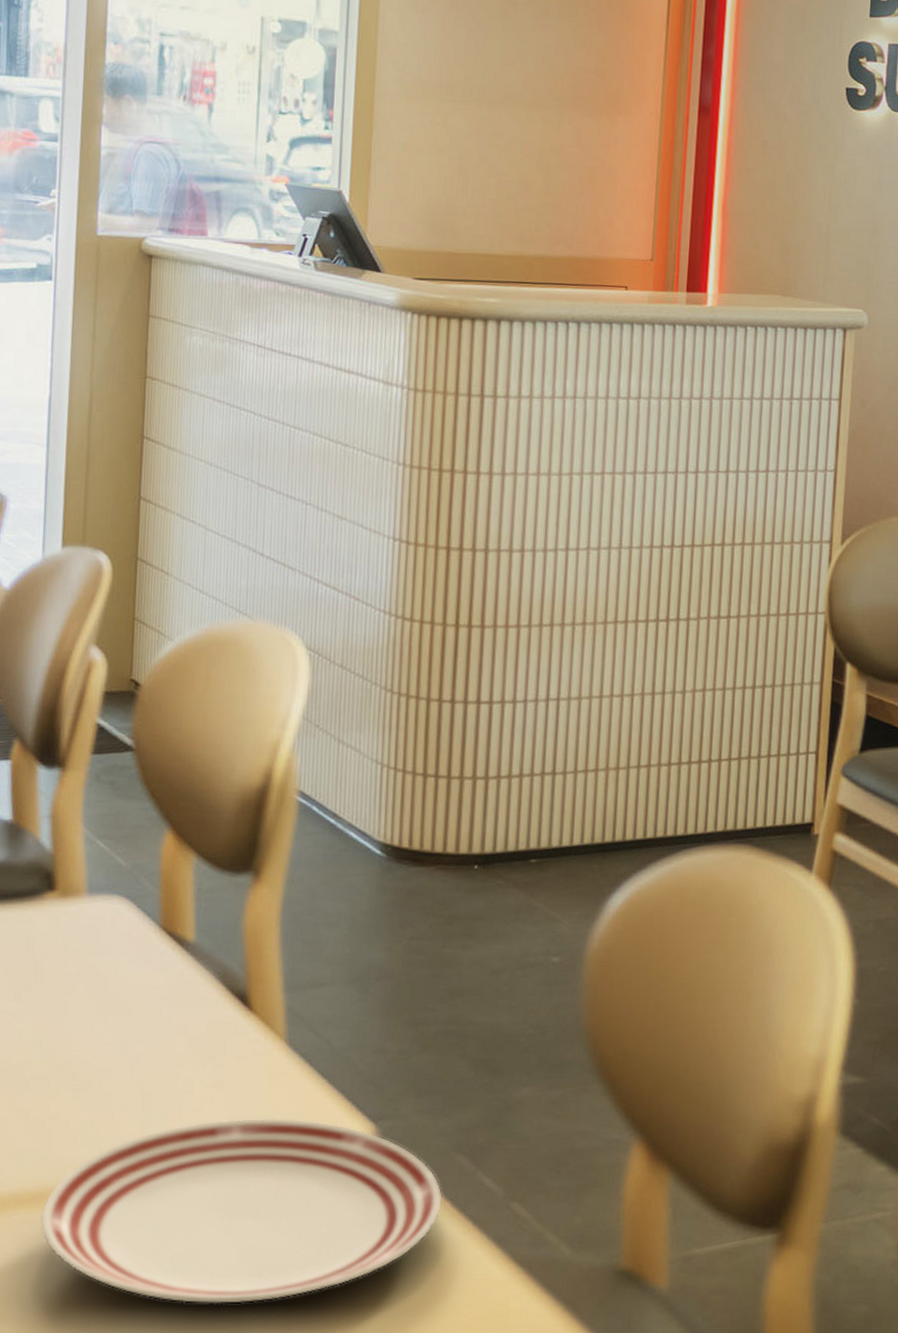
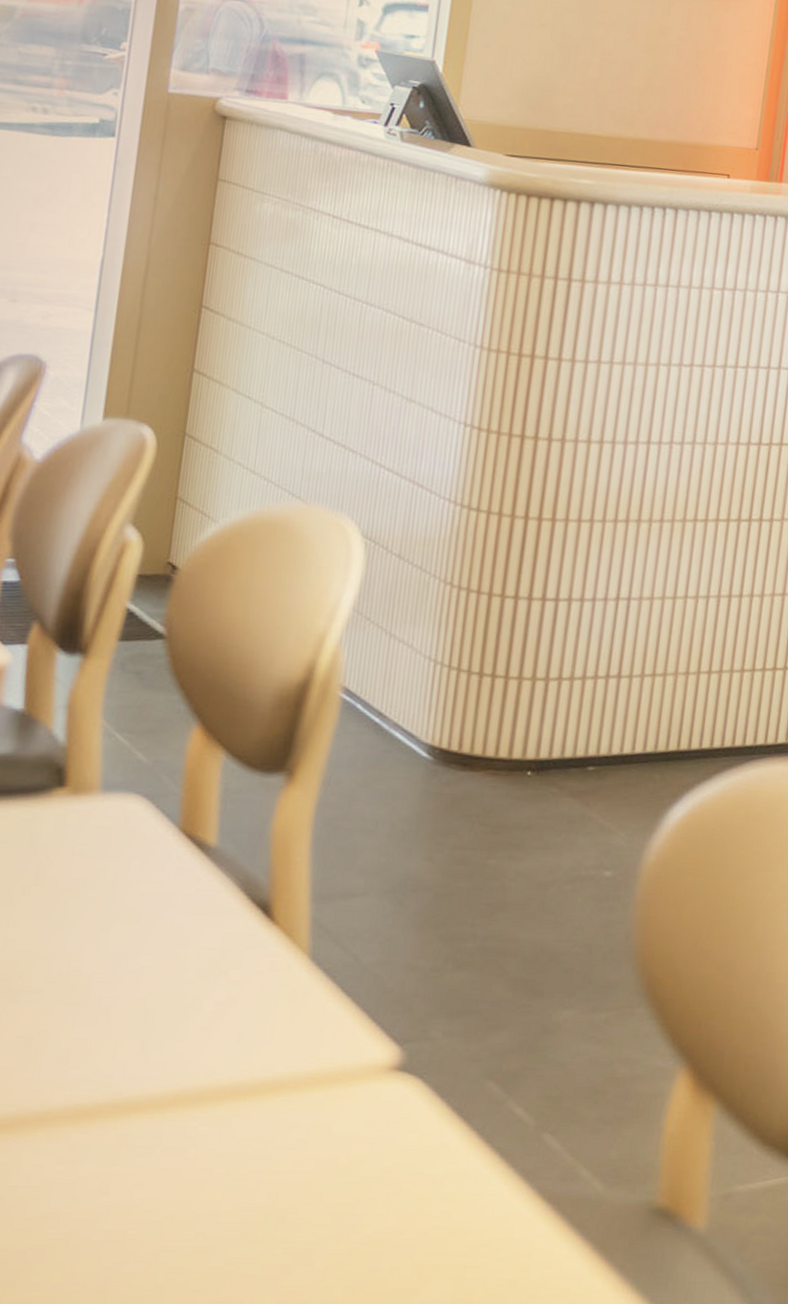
dinner plate: present [39,1117,444,1305] -> none [18,1038,469,1243]

